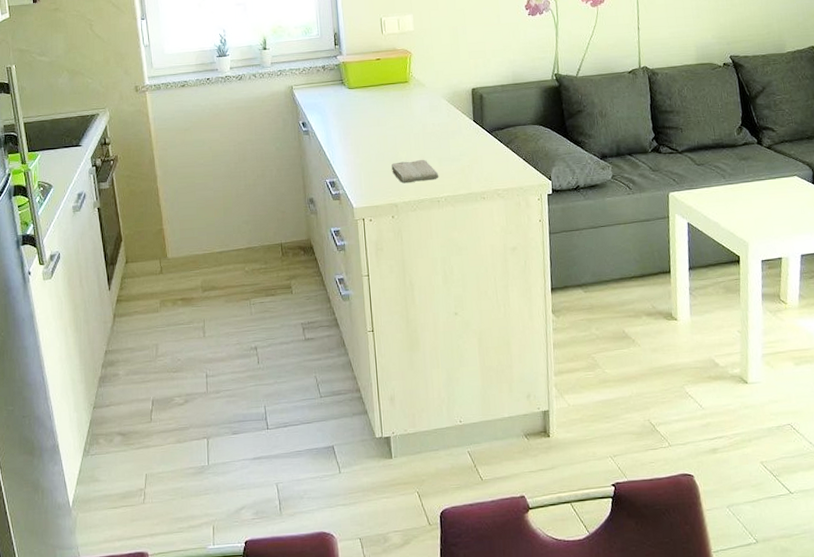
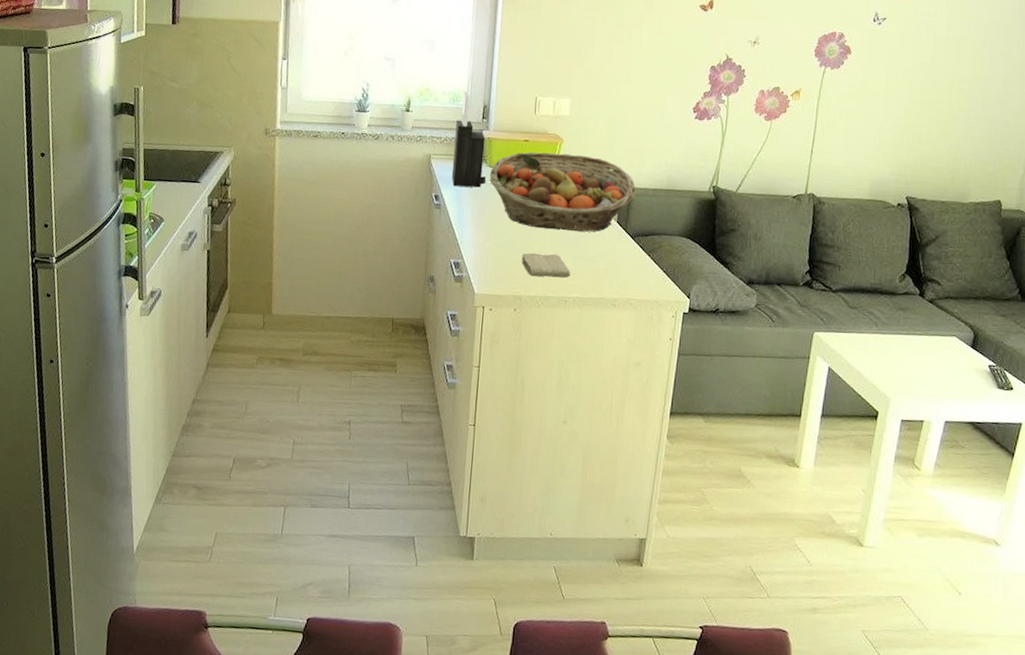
knife block: none [311,23,348,111] -> present [451,91,487,188]
fruit basket: none [349,64,486,138] -> present [489,152,636,232]

